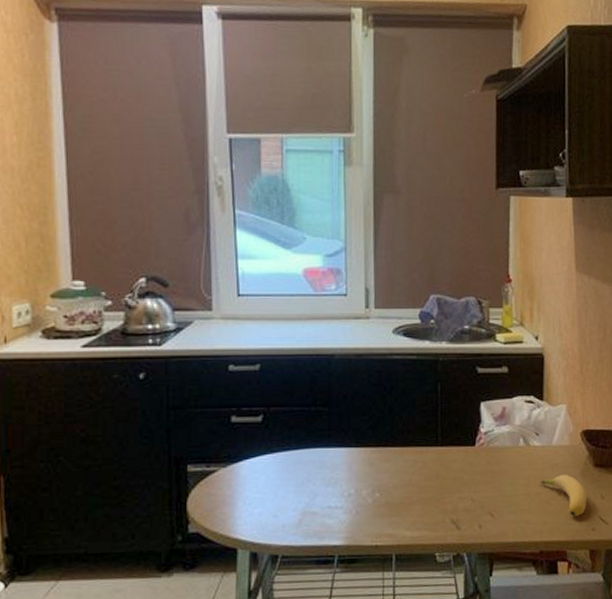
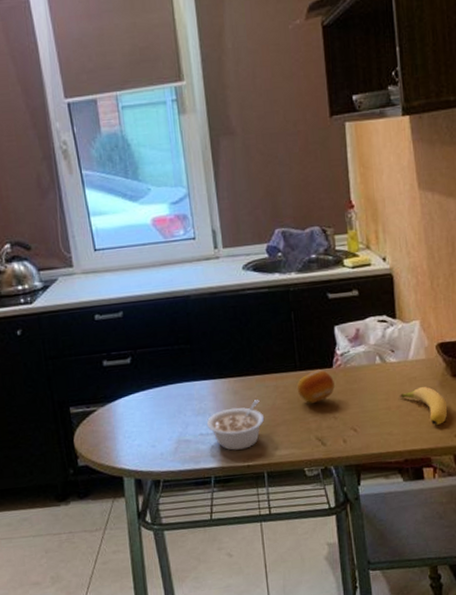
legume: none [336,474,399,528] -> present [206,400,265,450]
fruit: none [436,447,475,482] -> present [296,369,335,403]

